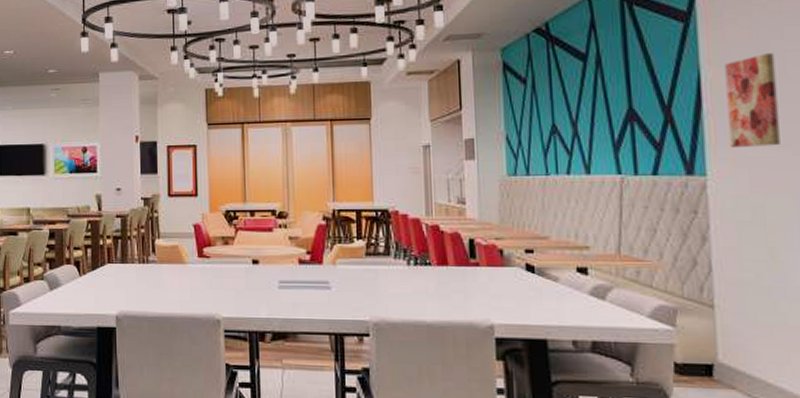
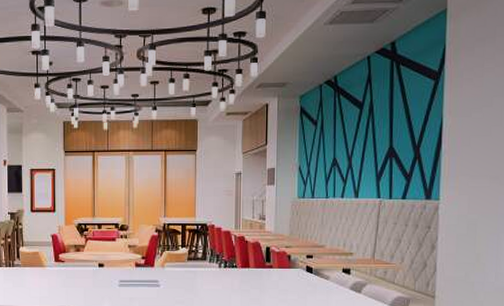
wall art: present [725,53,780,147] -> none [458,107,495,179]

